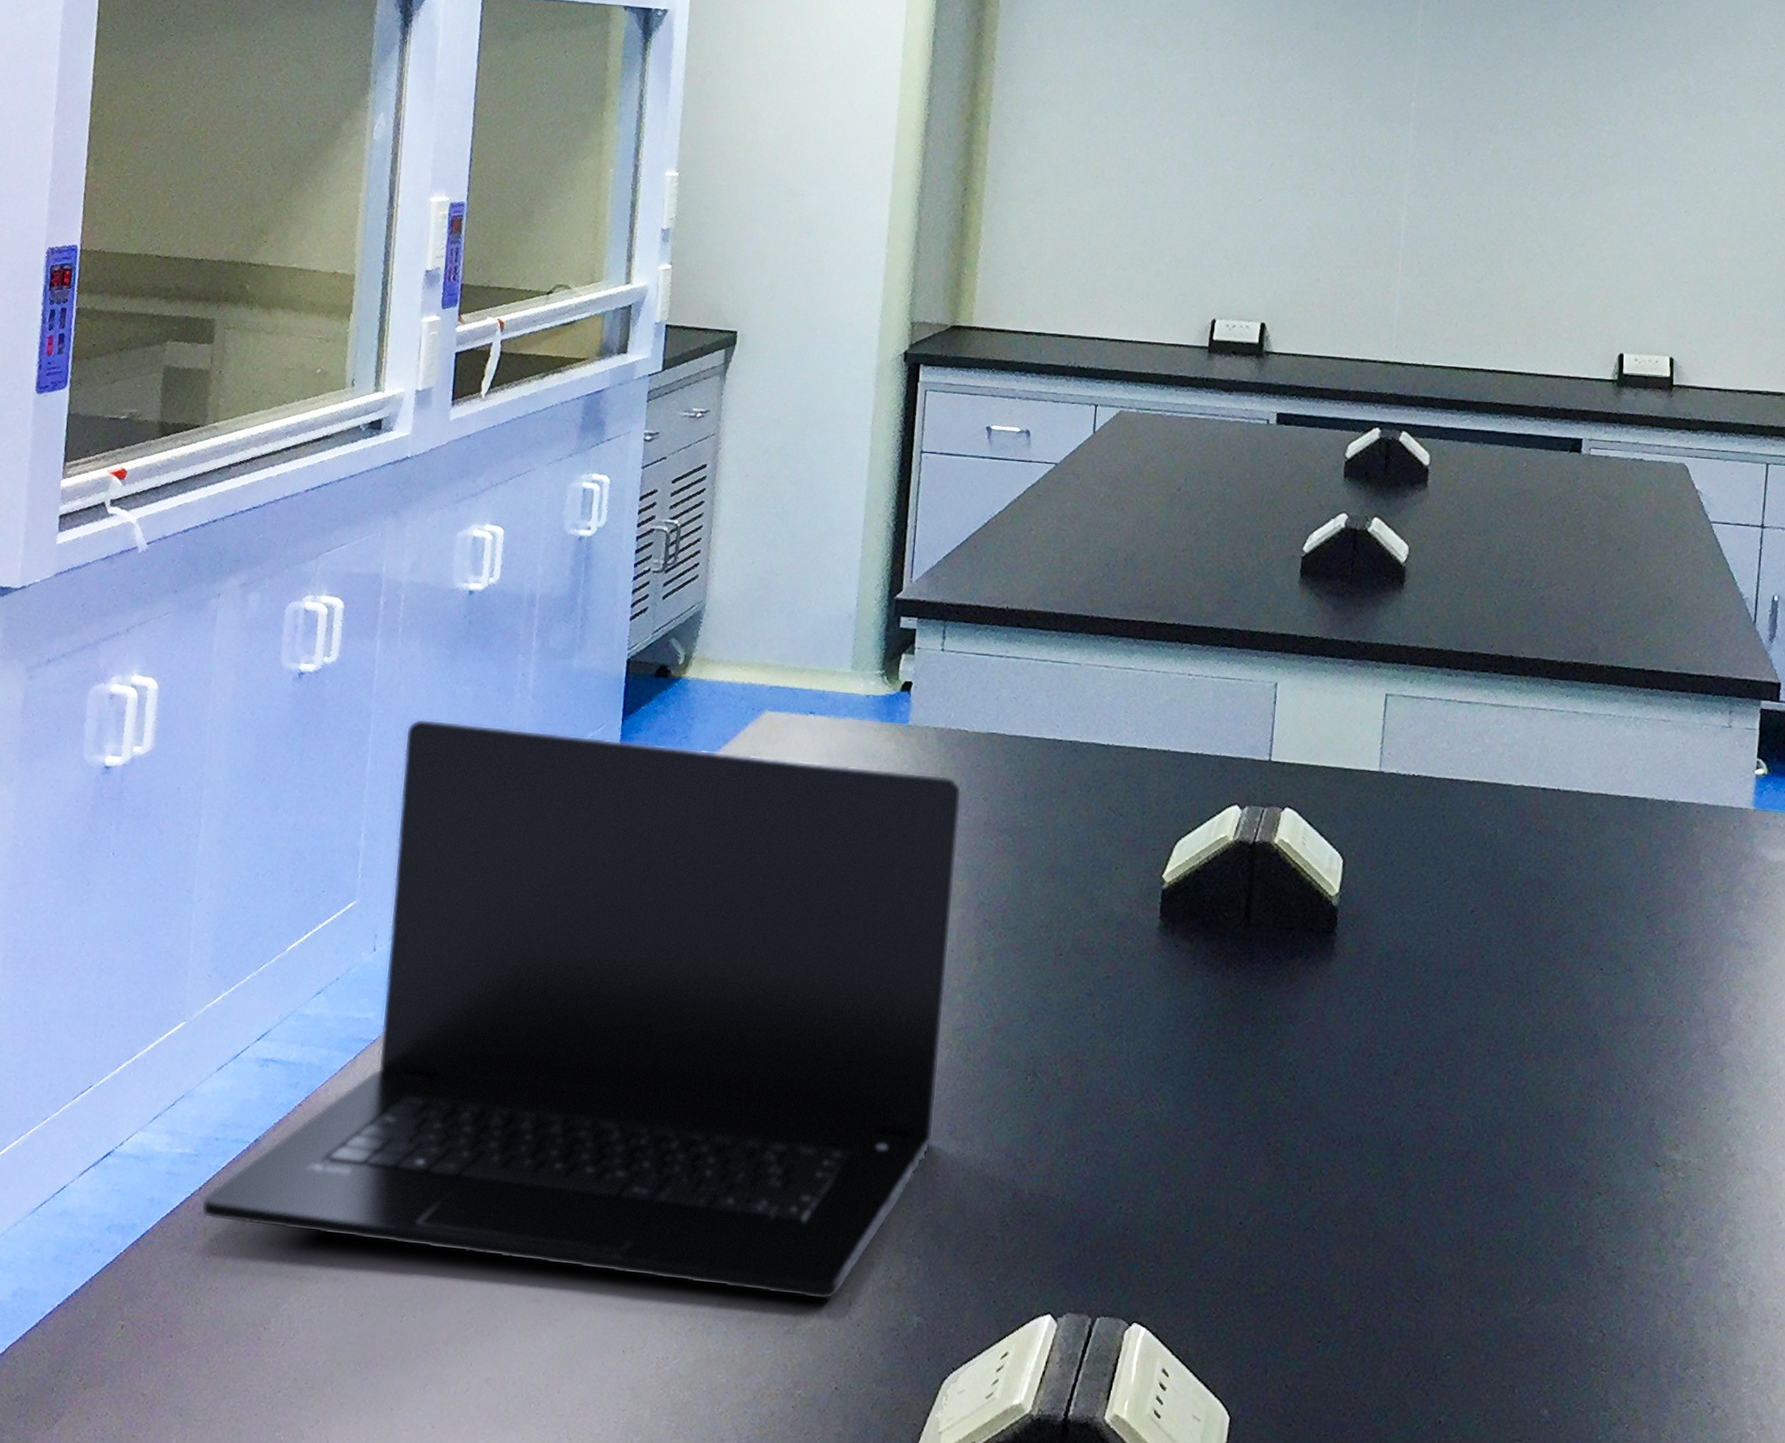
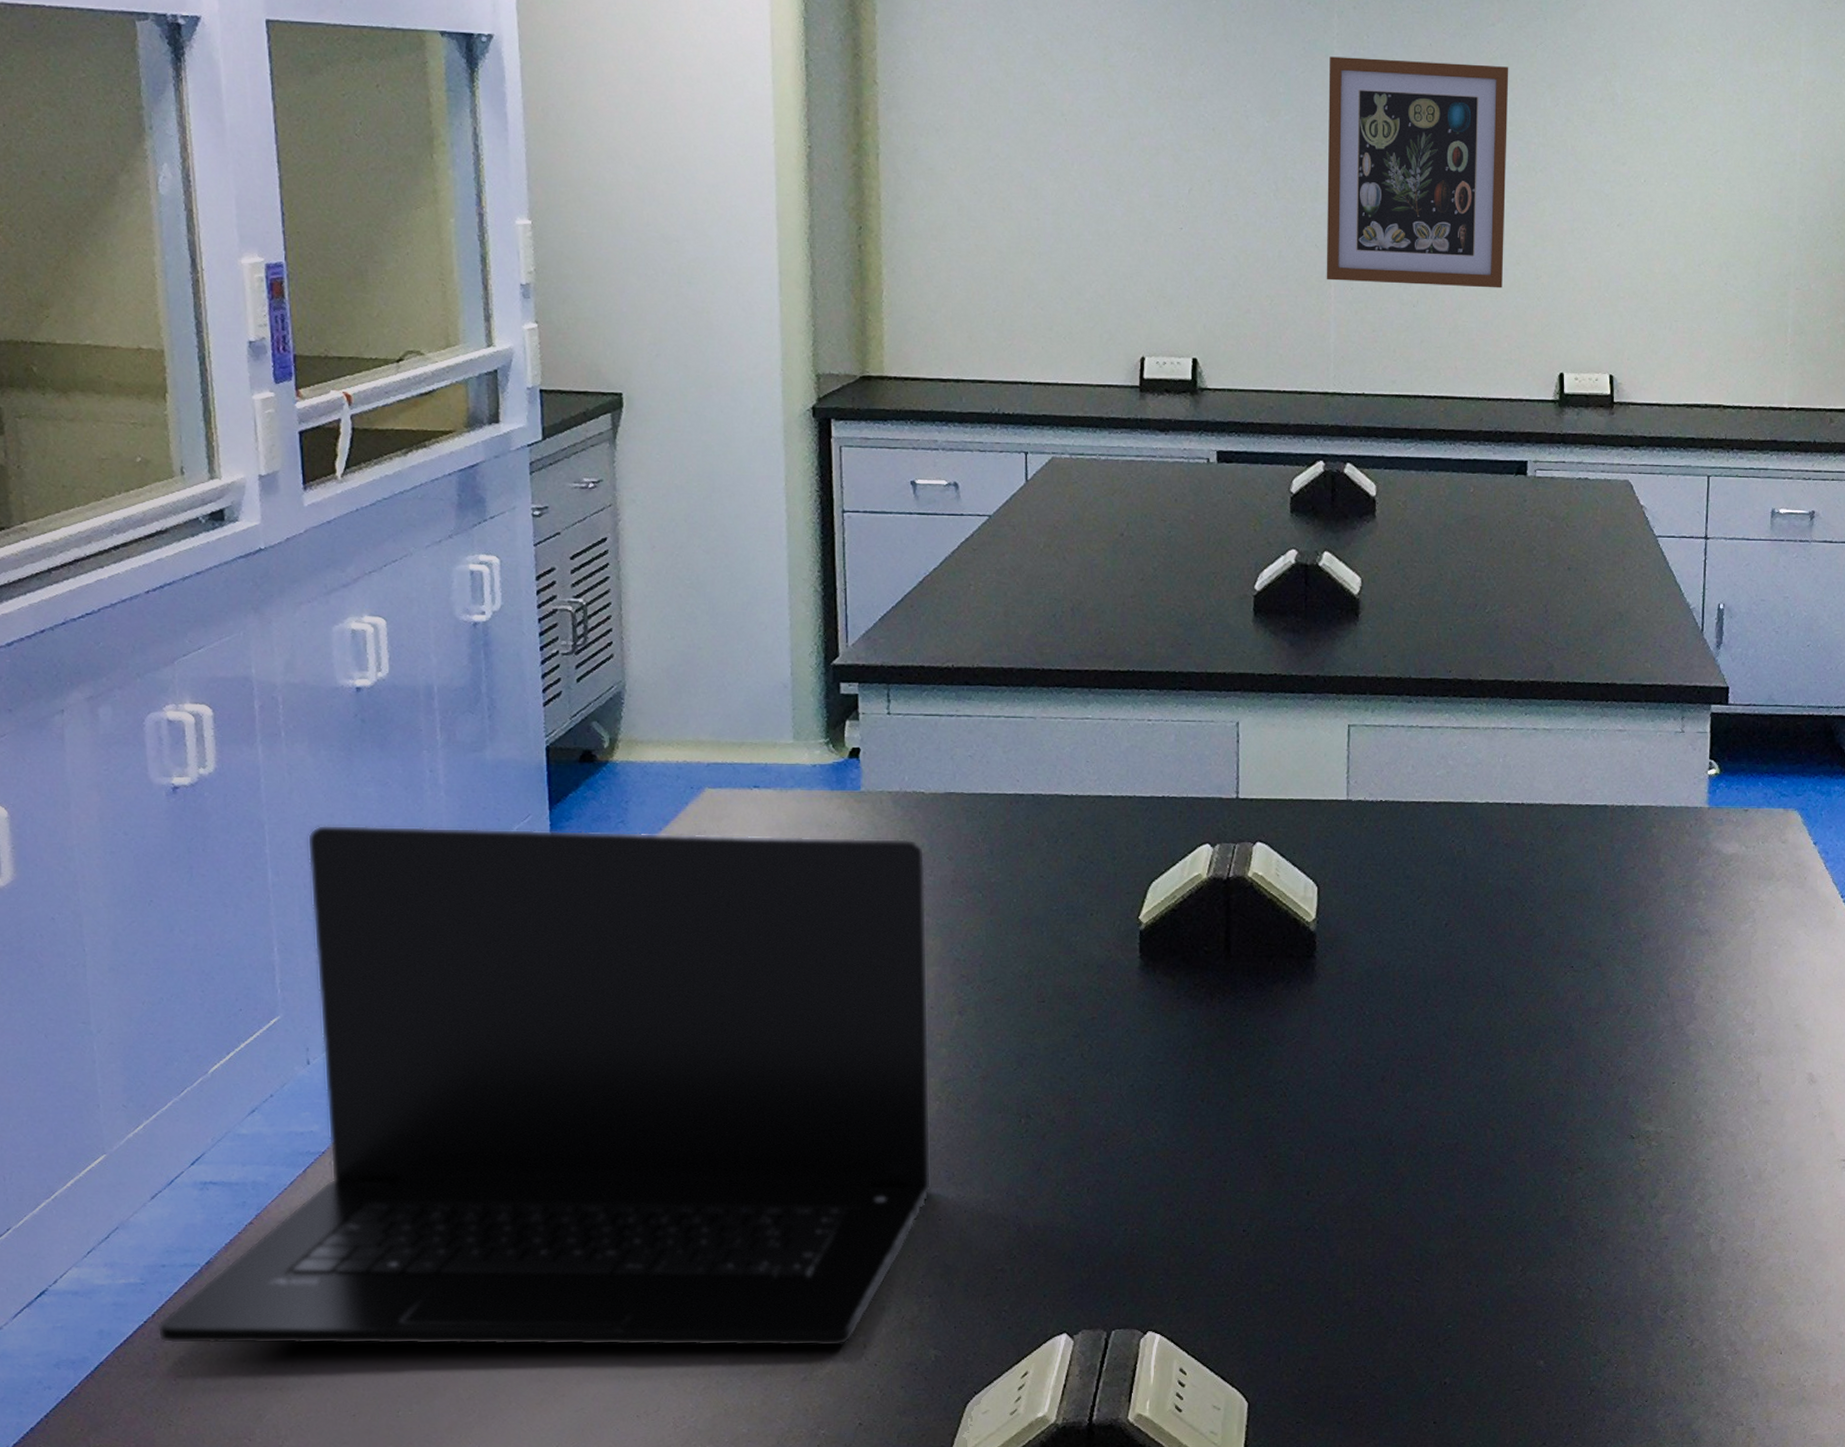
wall art: none [1394,45,1585,269] -> present [1326,56,1509,289]

